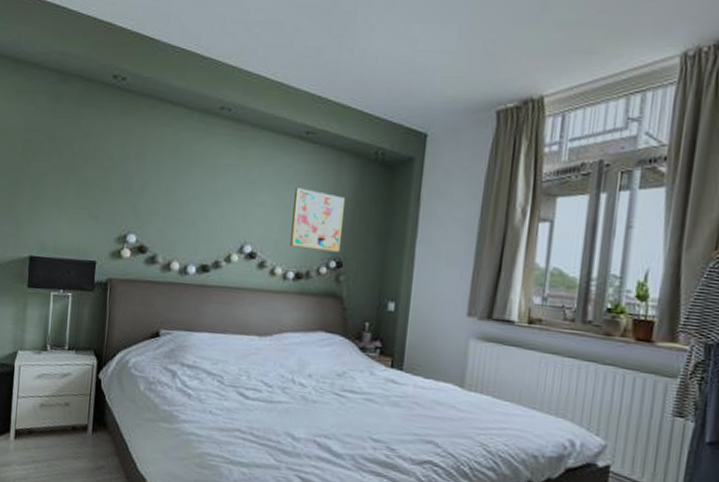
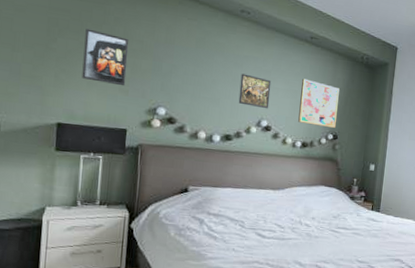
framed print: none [53,148,100,211] -> present [82,28,129,86]
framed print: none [217,187,257,231] -> present [238,73,272,109]

